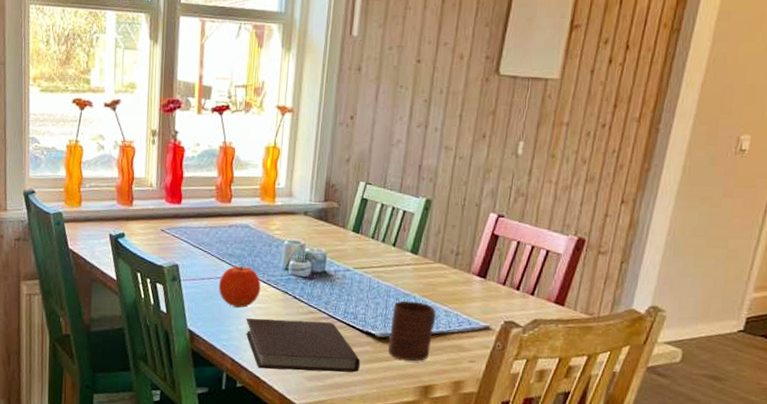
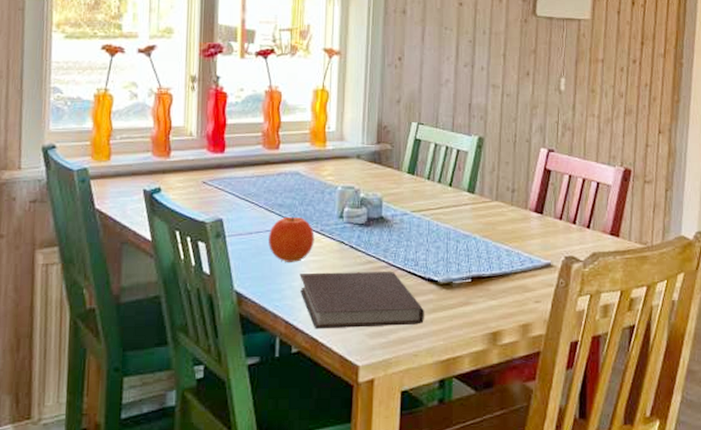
cup: present [388,300,437,361] -> none [453,242,498,306]

